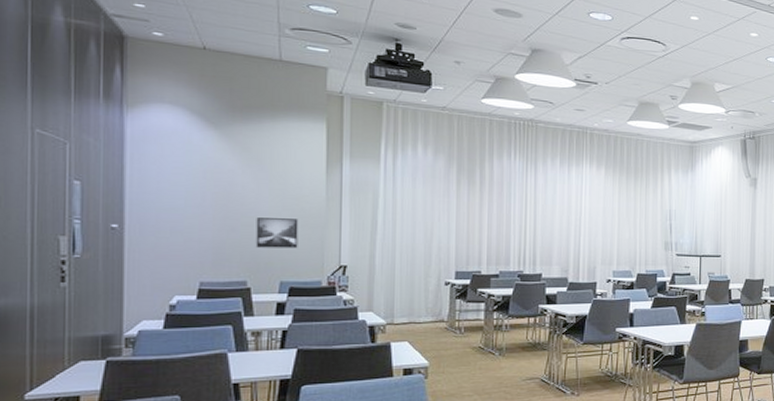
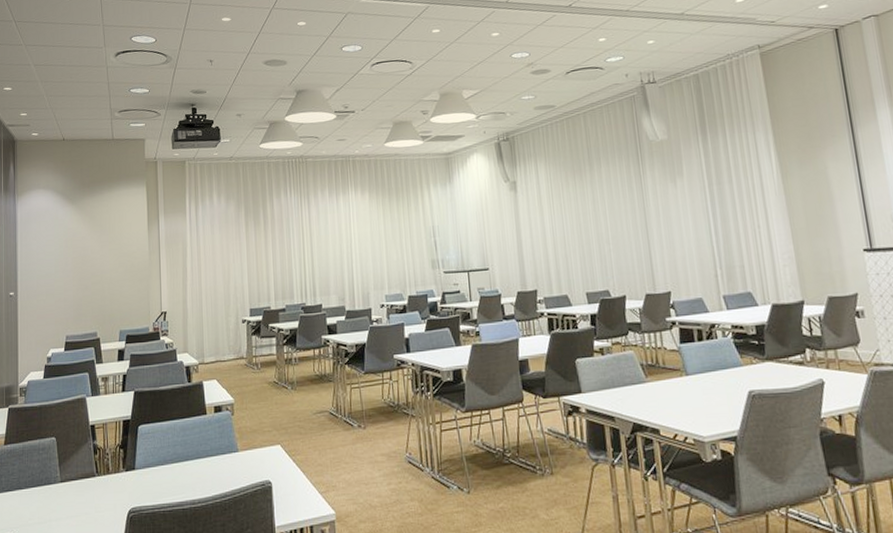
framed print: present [255,218,299,249] -> none [101,273,131,302]

